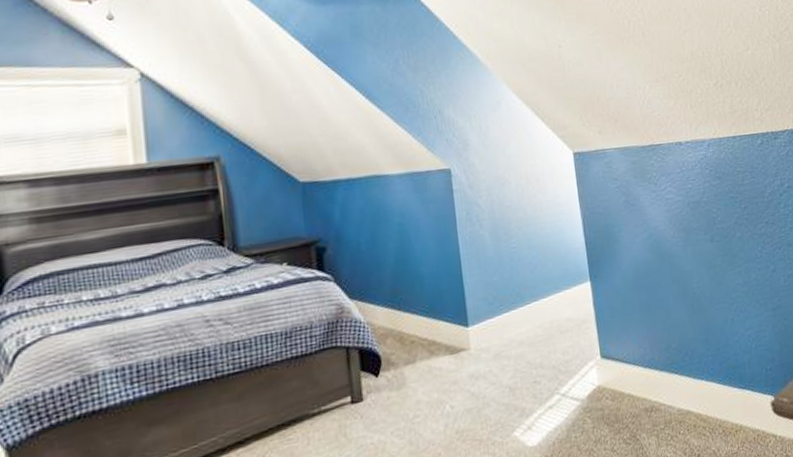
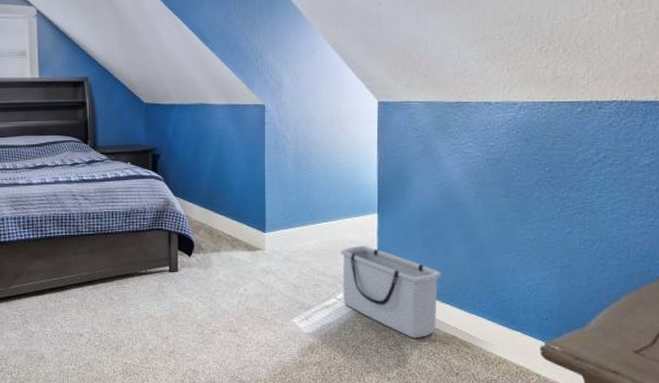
storage bin: none [556,321,669,424] -> present [340,245,441,339]

